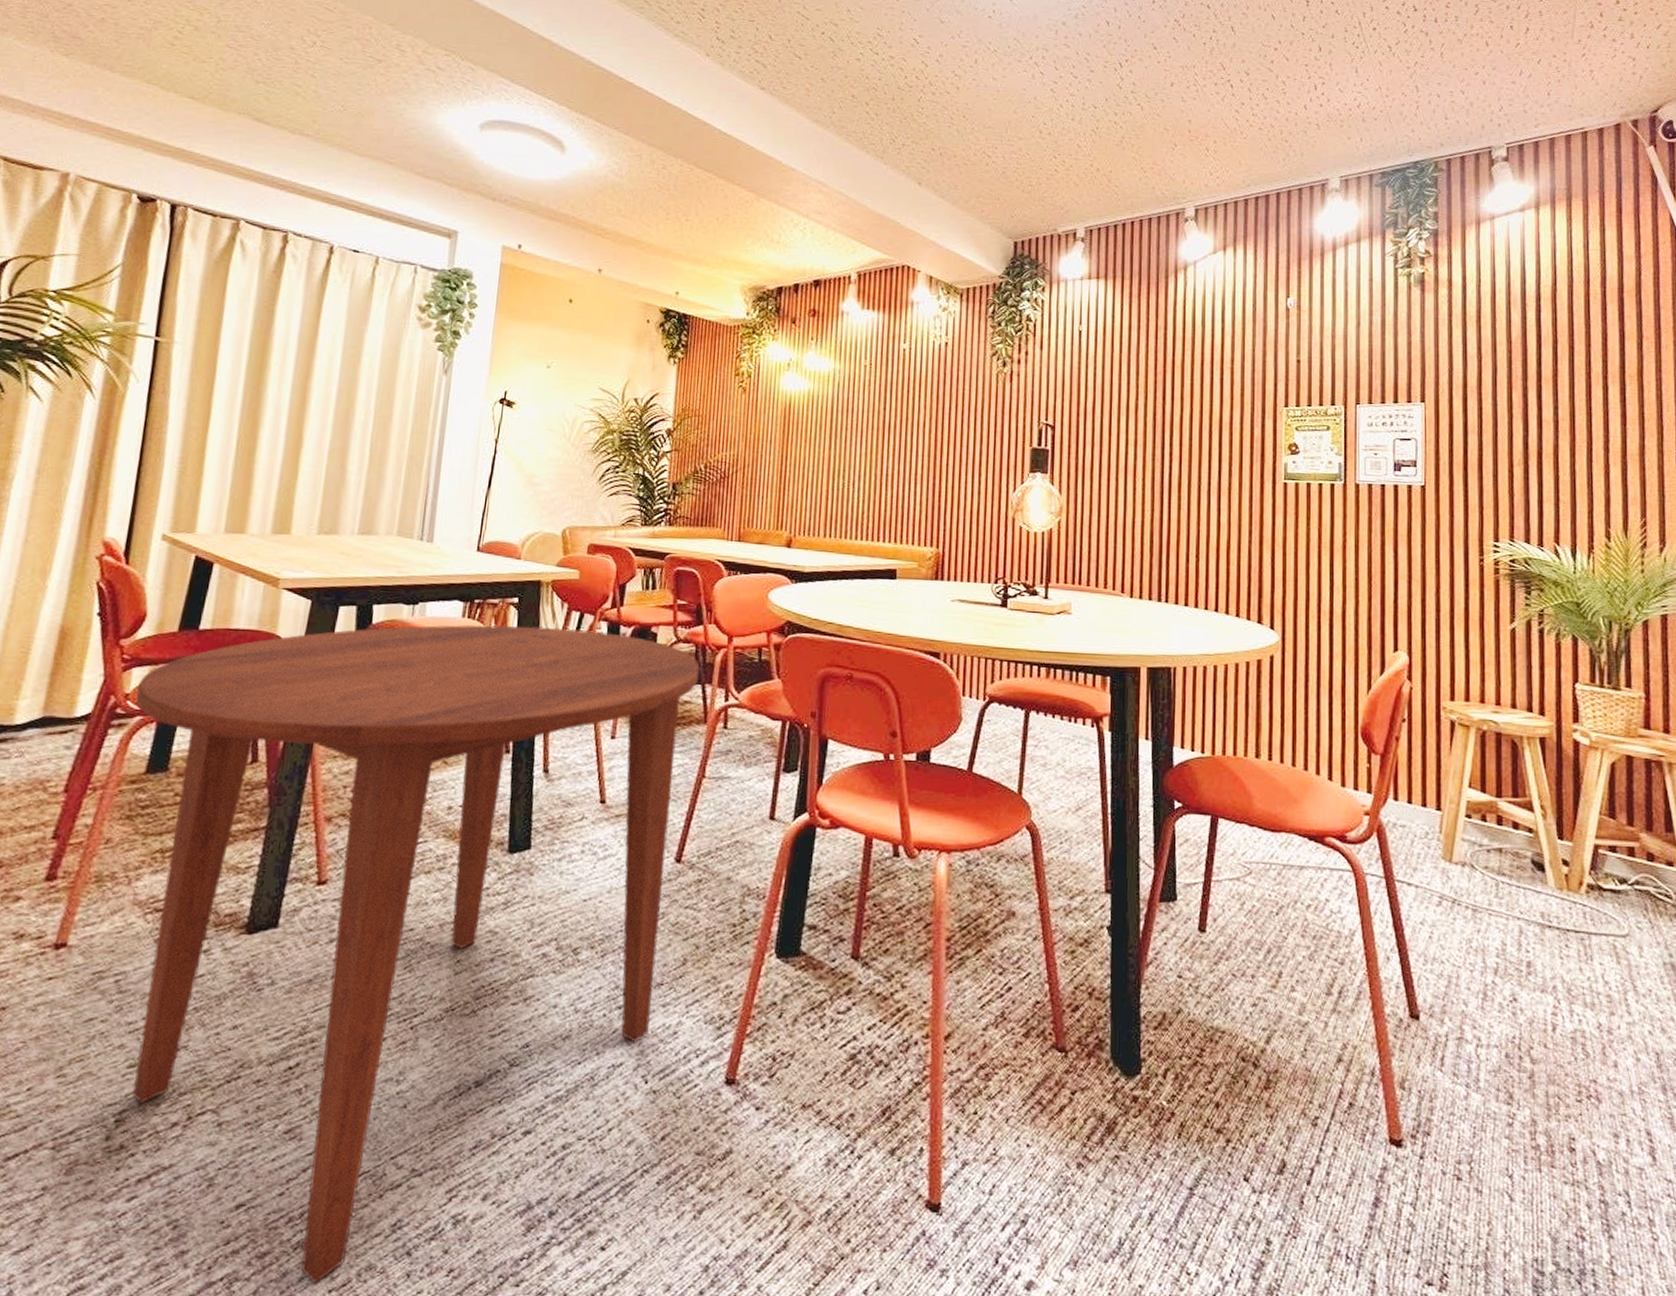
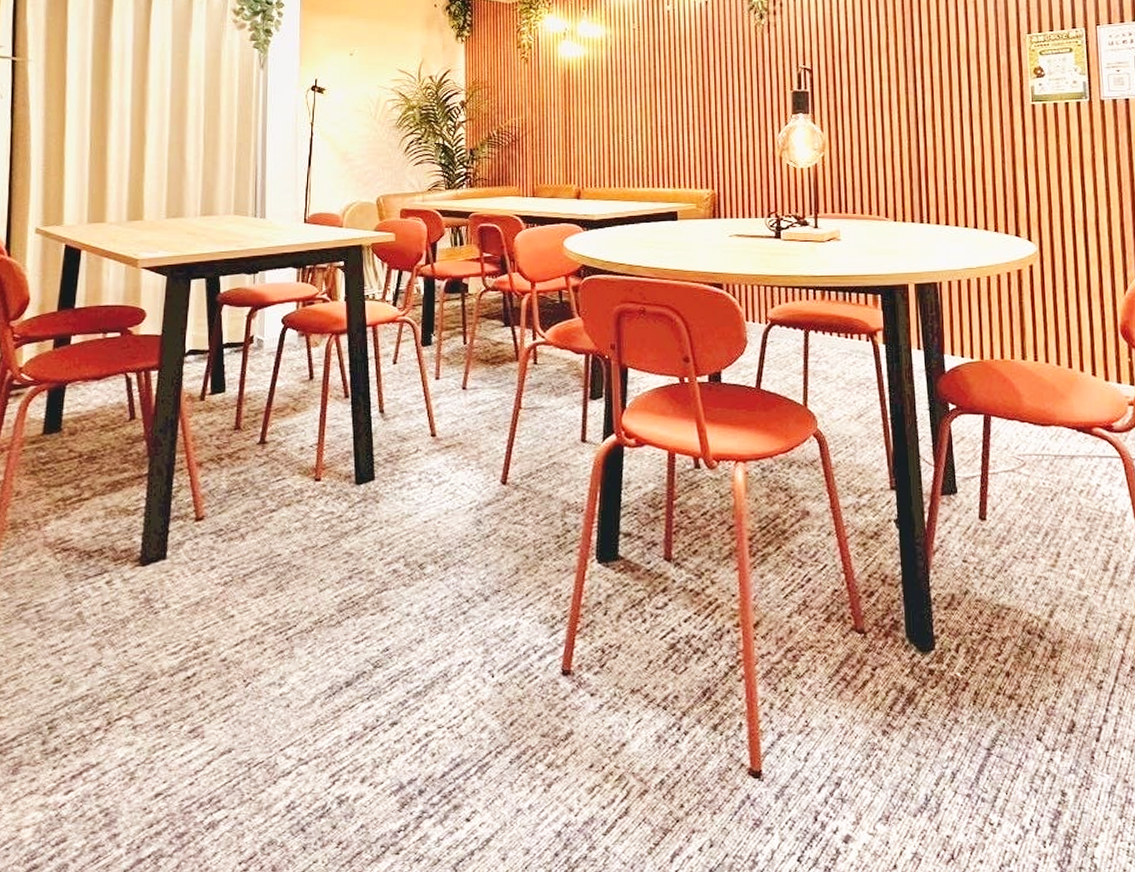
dining table: present [133,624,700,1285] -> none [29,285,508,858]

